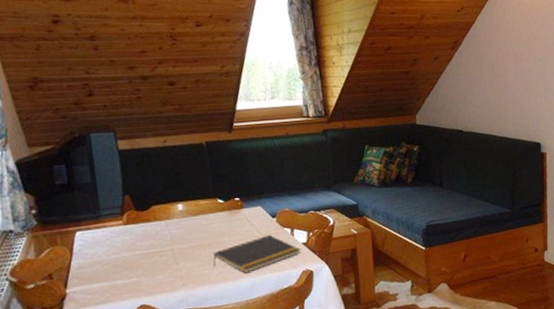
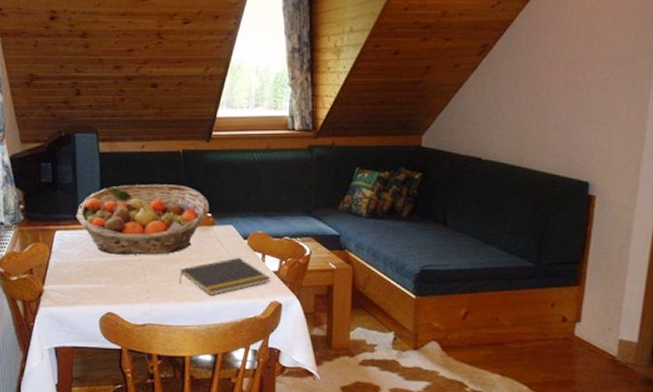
fruit basket: none [97,174,237,248] -> present [76,185,209,255]

